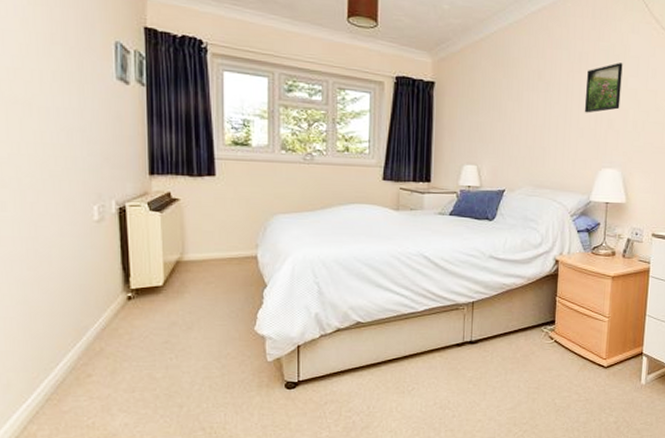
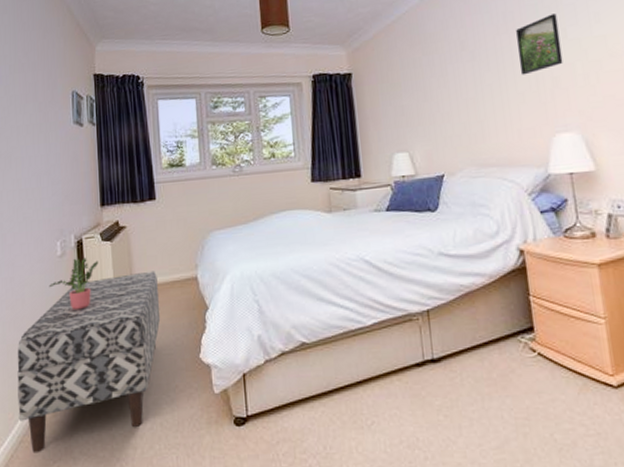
bench: none [42,246,215,410] -> present [17,271,161,454]
potted plant: none [82,225,145,277] -> present [49,257,99,310]

